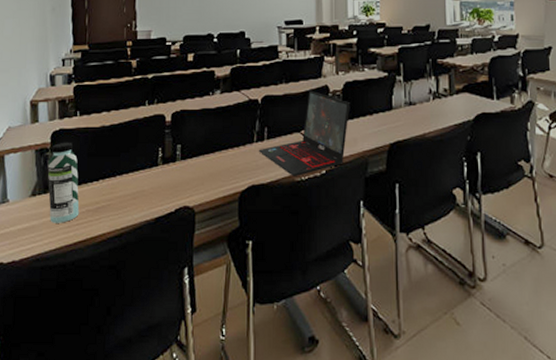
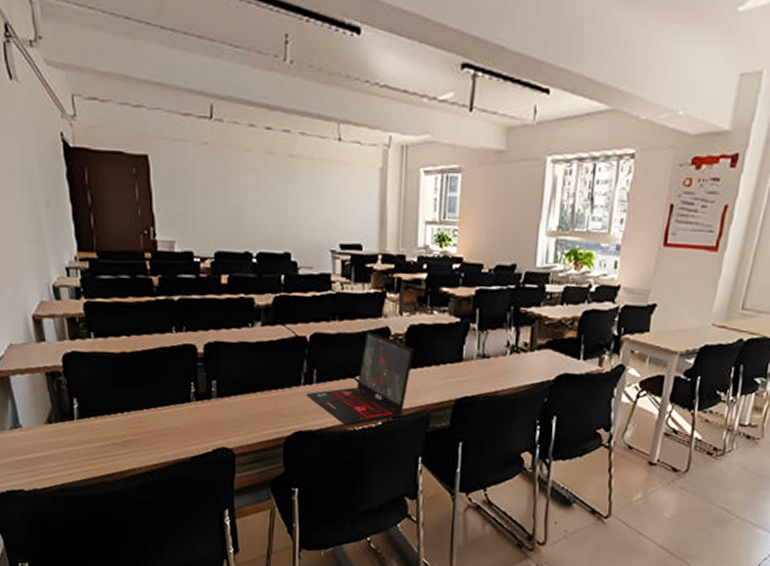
water bottle: present [47,142,80,223] -> none [61,366,104,455]

